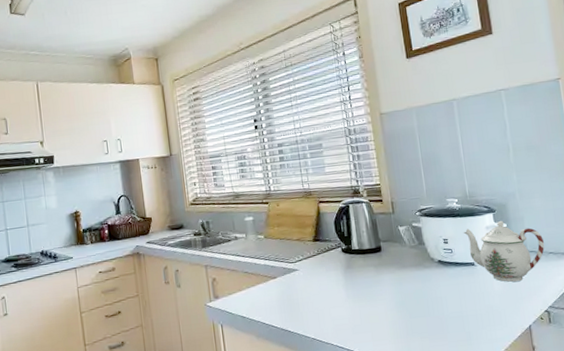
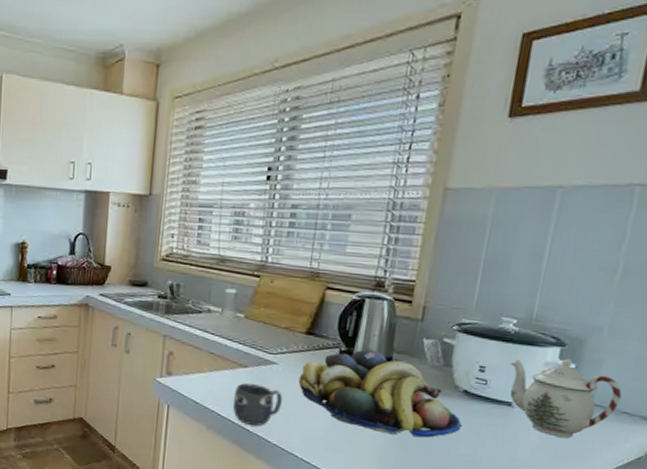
mug: none [271,290,310,326] -> present [232,383,283,426]
fruit bowl: none [317,243,445,309] -> present [298,349,461,438]

